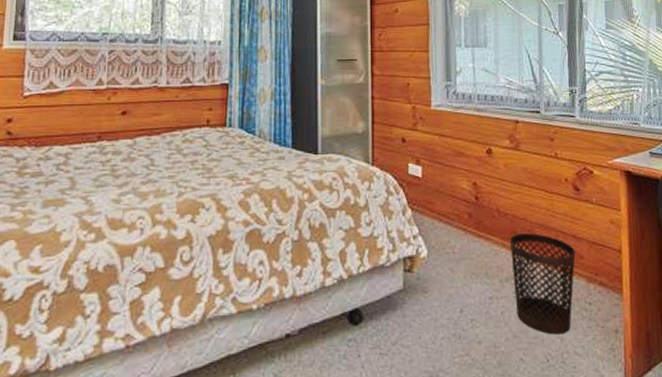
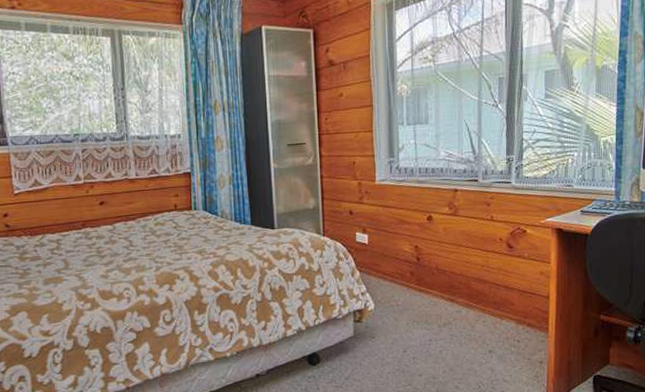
trash bin: present [509,233,576,335] -> none [447,286,507,367]

